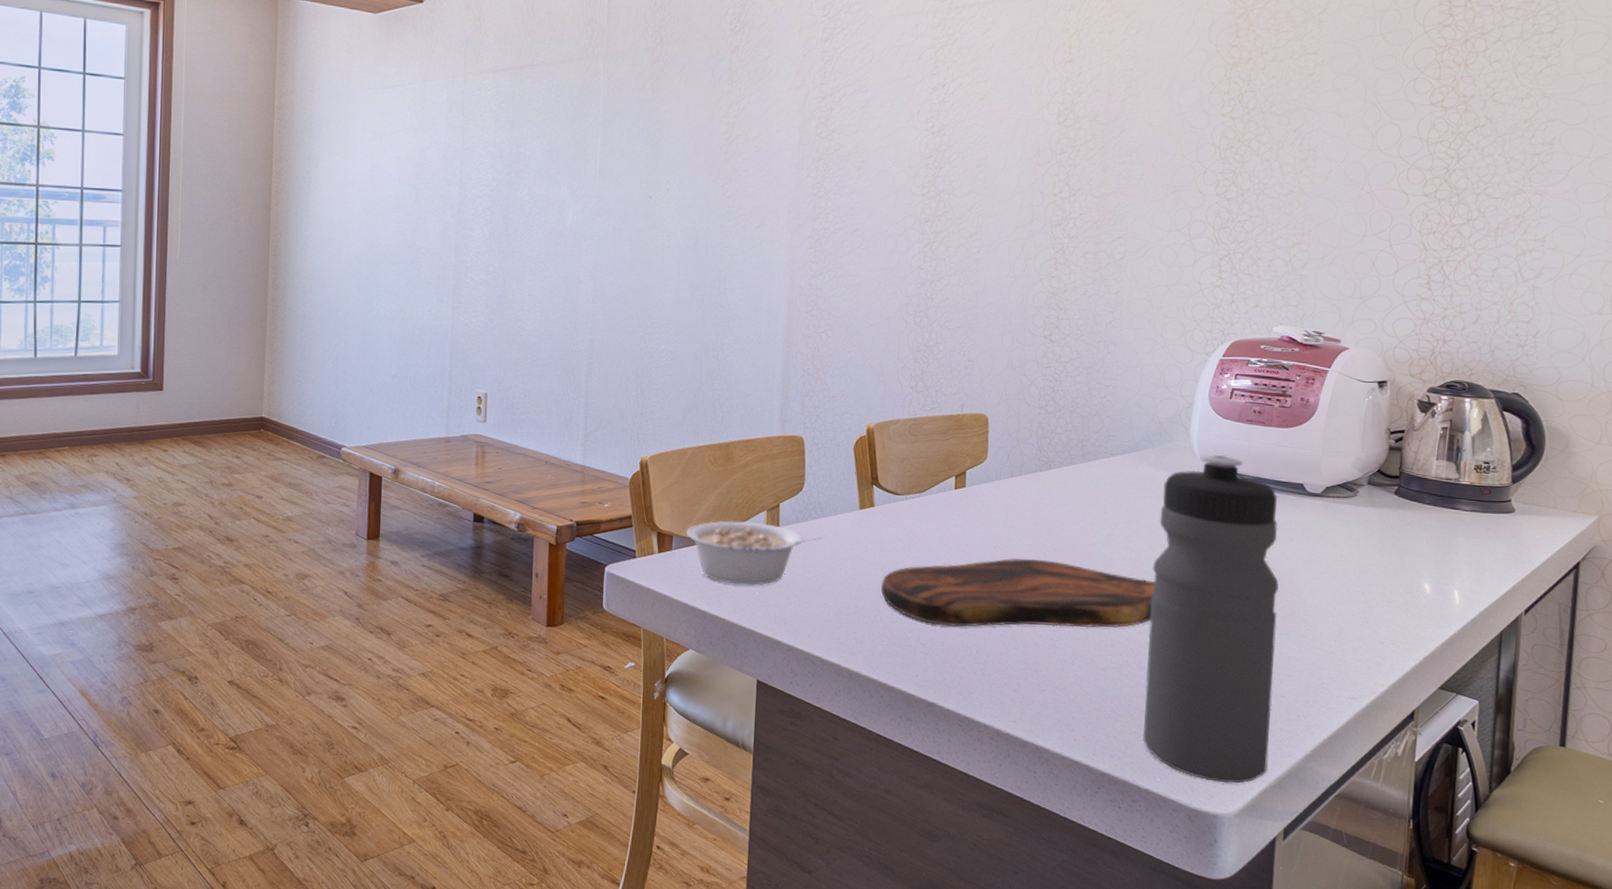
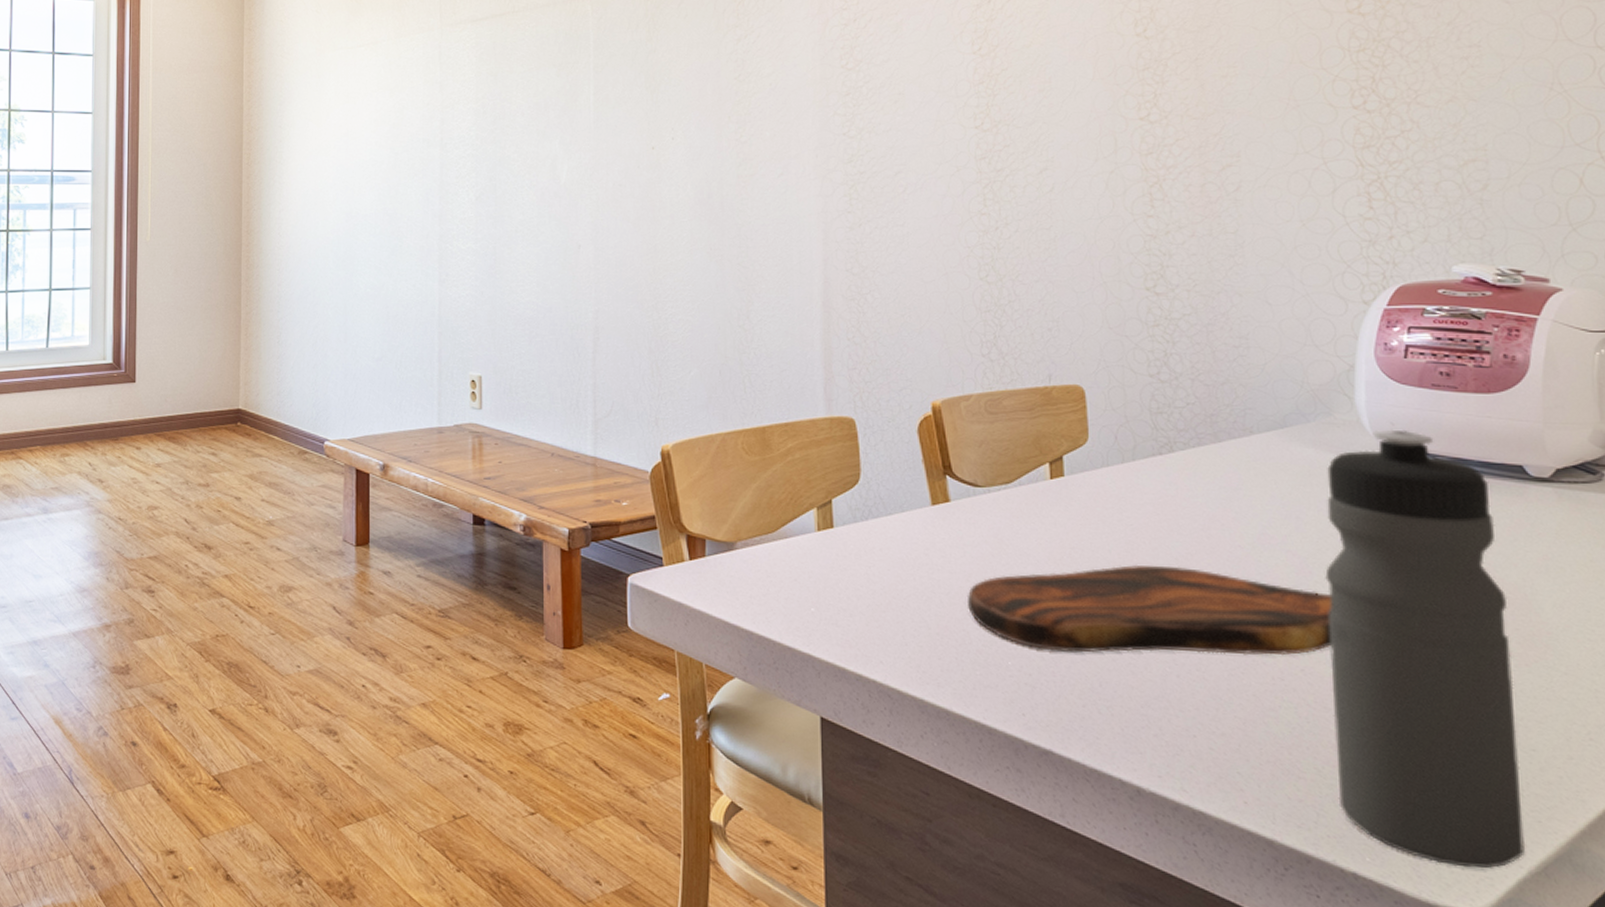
legume: present [685,520,823,586] -> none [720,520,888,600]

